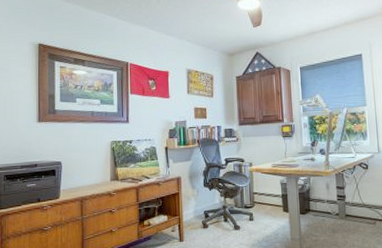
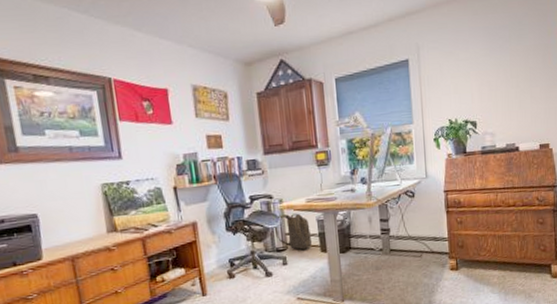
backpack: none [243,176,276,208] -> present [273,213,313,250]

